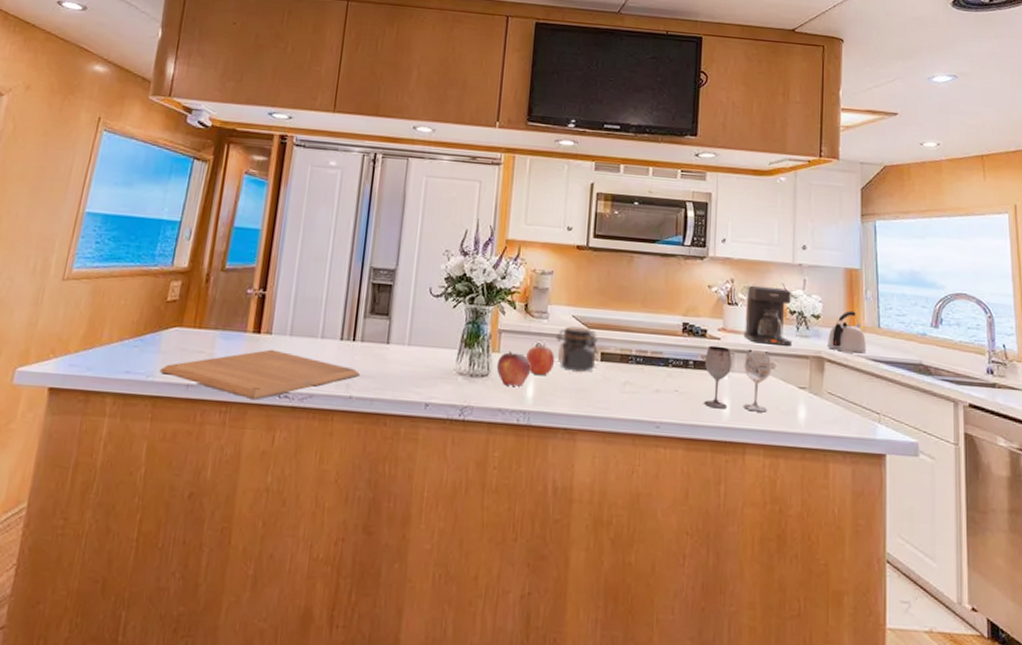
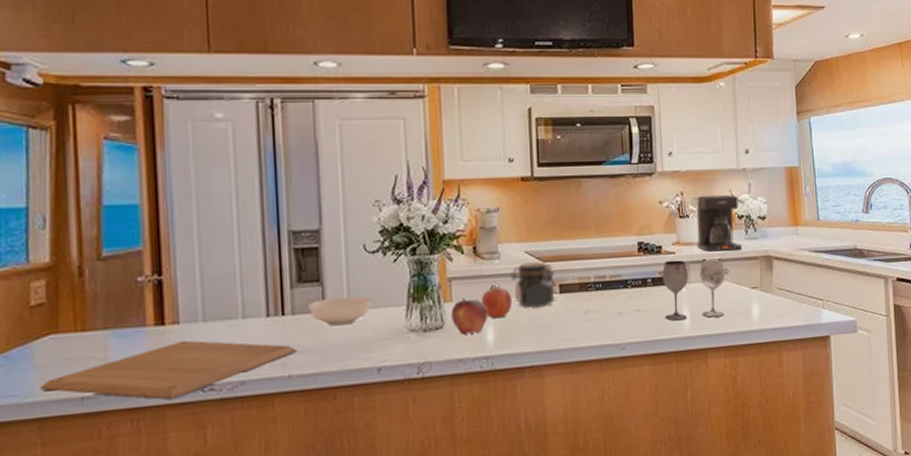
bowl: none [375,331,430,359] -> present [308,296,372,326]
kettle: present [827,310,867,354] -> none [773,207,809,249]

